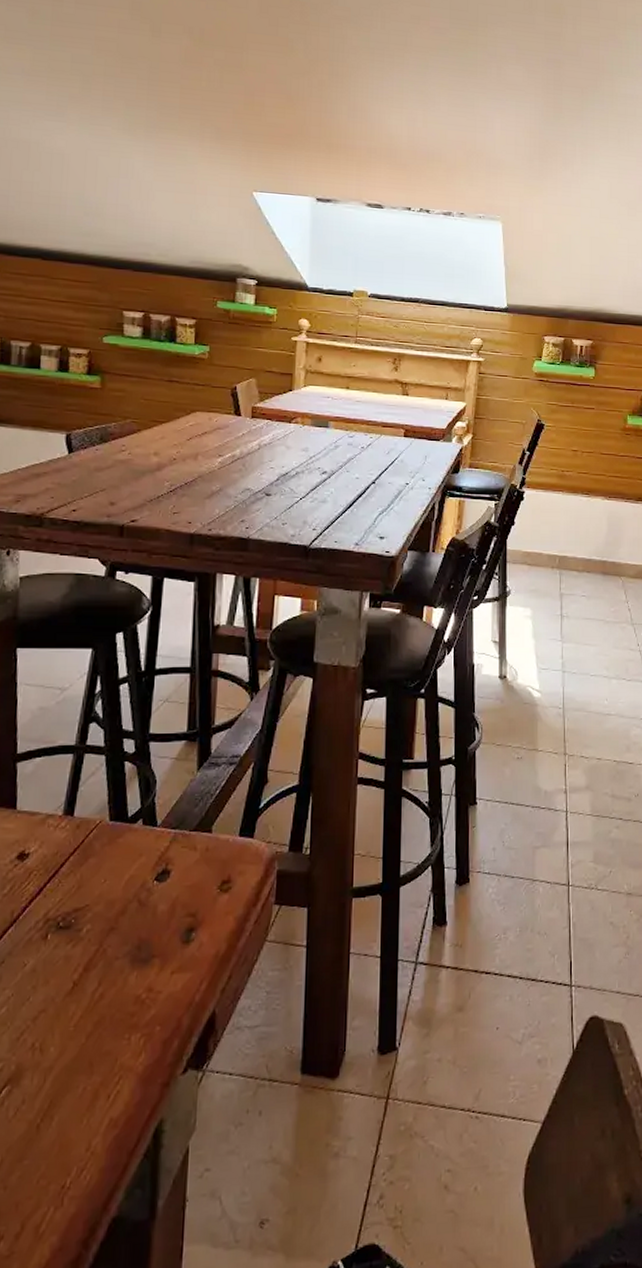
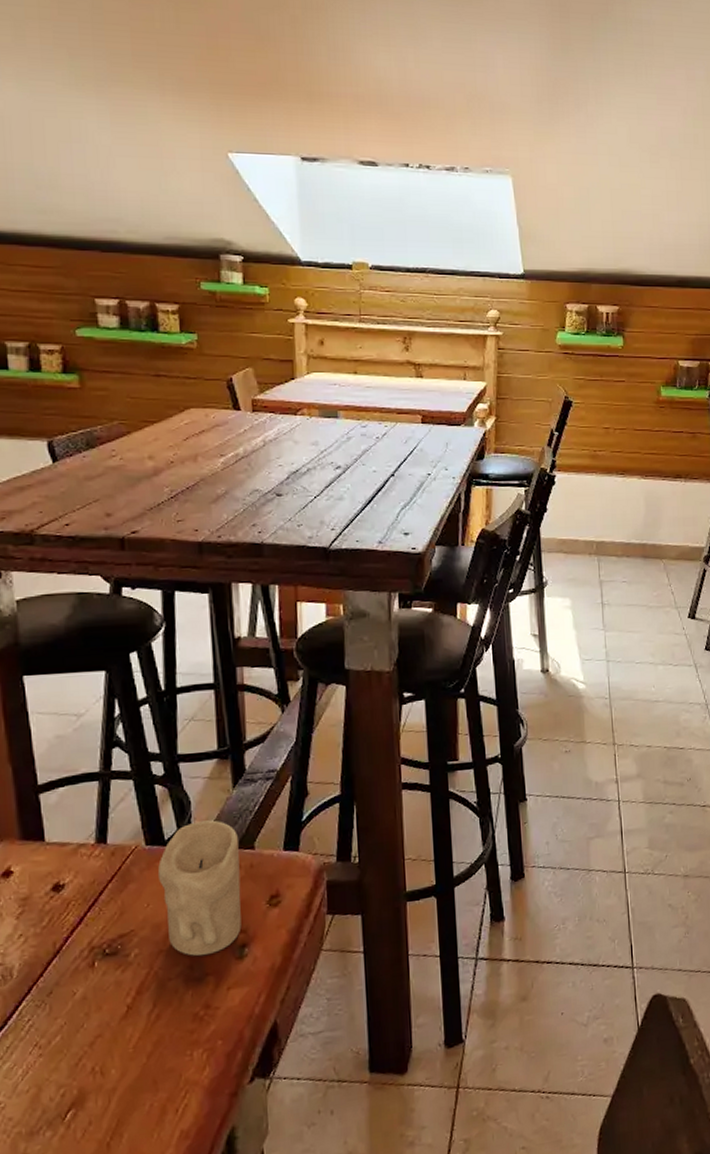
candle: none [117,800,197,937] -> present [157,820,242,956]

